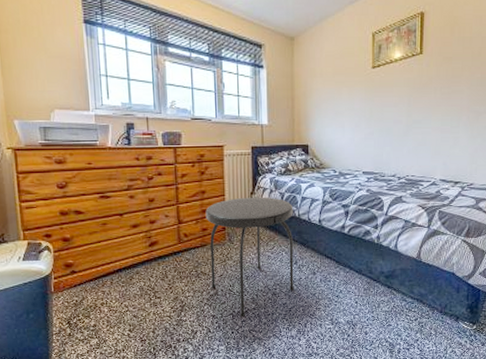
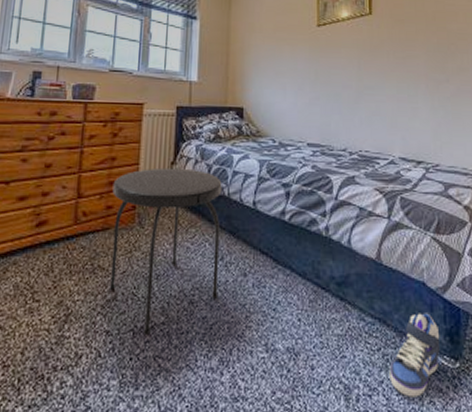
sneaker: none [423,294,463,349] -> present [389,313,441,397]

